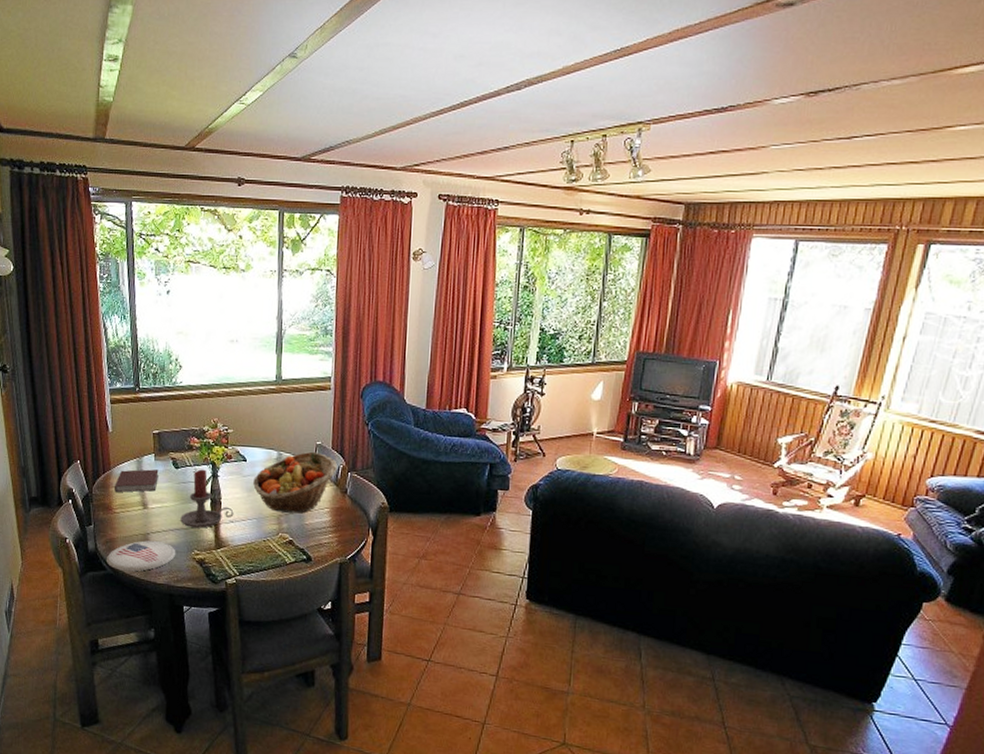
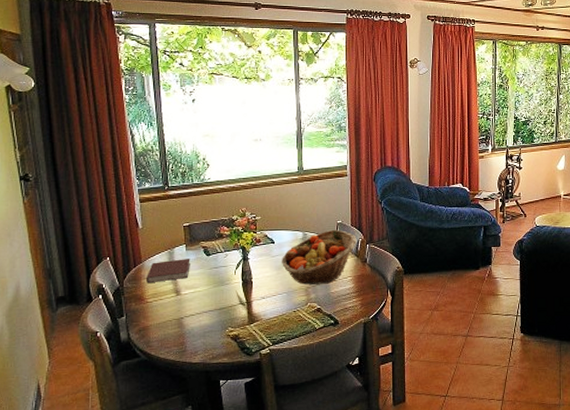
plate: present [107,540,176,572] -> none [140,324,211,356]
candle holder: present [180,469,234,528] -> none [213,254,265,308]

